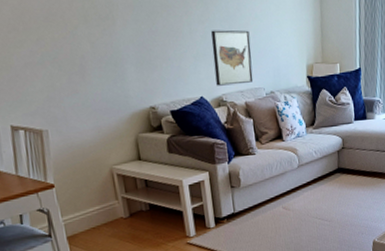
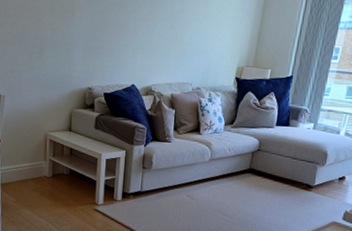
wall art: present [211,29,254,86] -> none [148,27,188,78]

